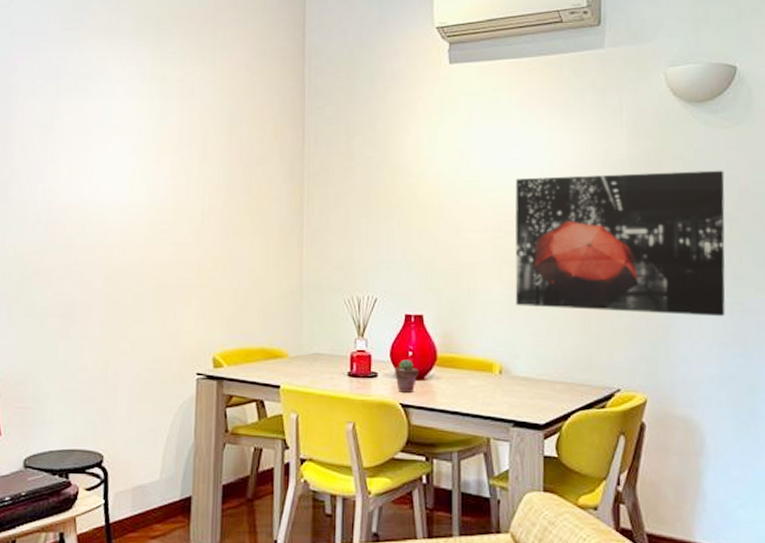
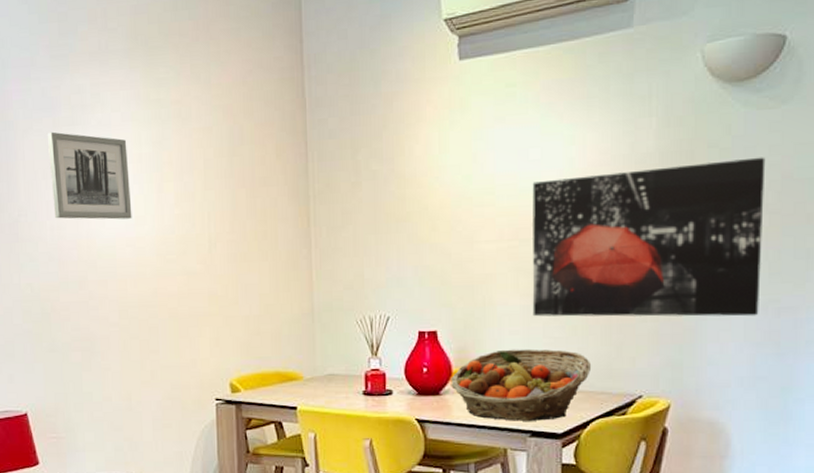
wall art: none [47,98,128,187] -> present [47,131,132,220]
potted succulent: present [394,359,419,393] -> none [408,376,434,408]
fruit basket: none [436,337,572,411] -> present [451,349,592,421]

